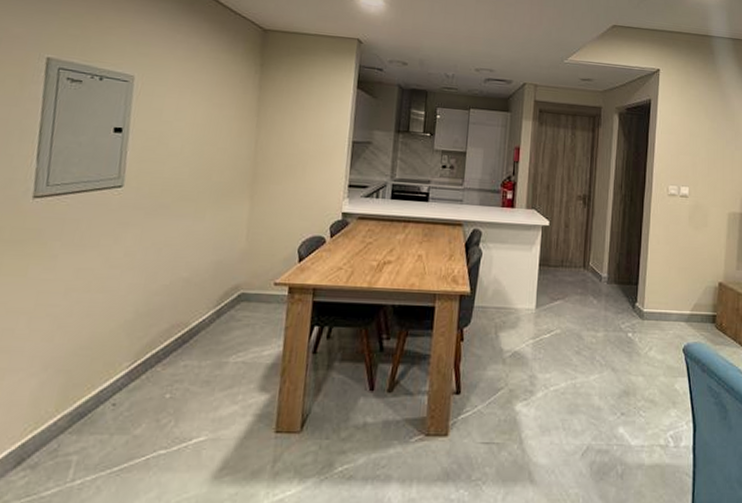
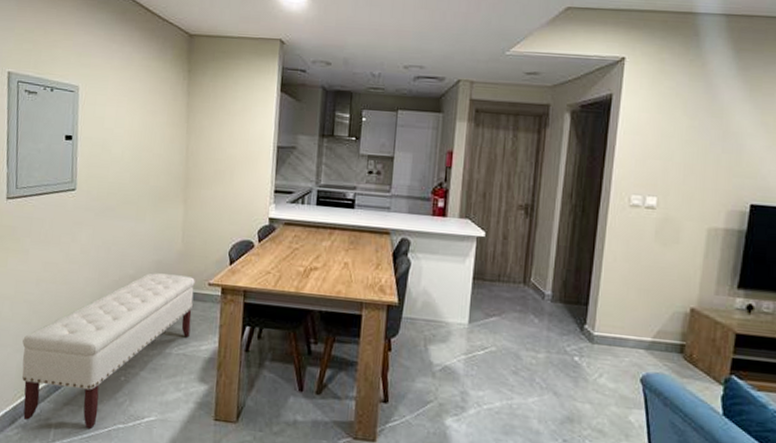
bench: none [33,274,260,459] -> present [22,272,195,429]

